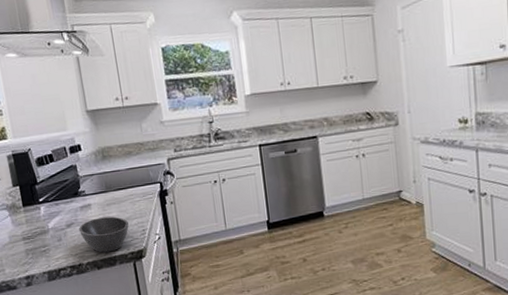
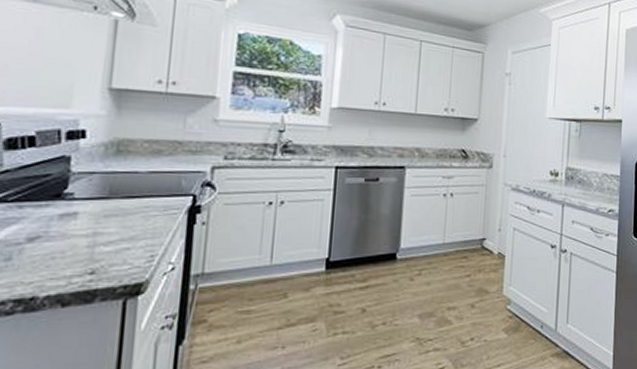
bowl: present [78,216,129,253] -> none [46,233,133,283]

